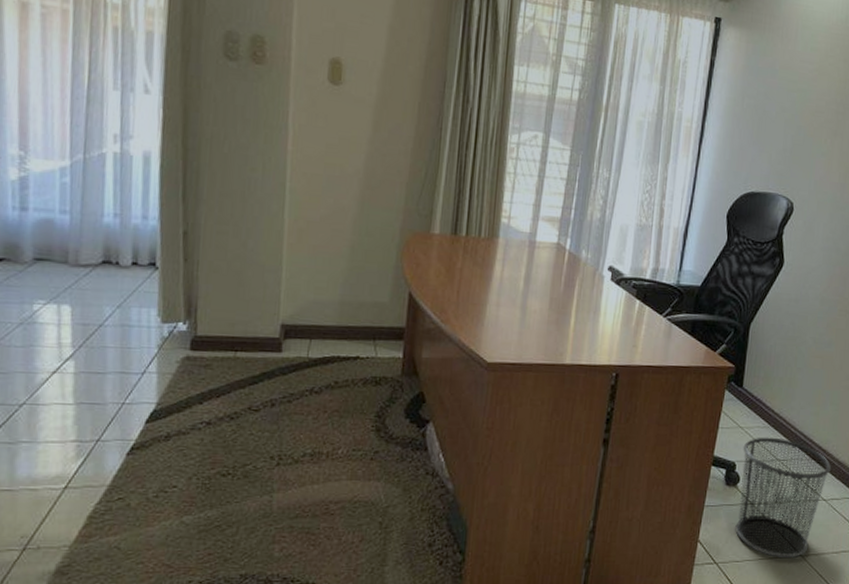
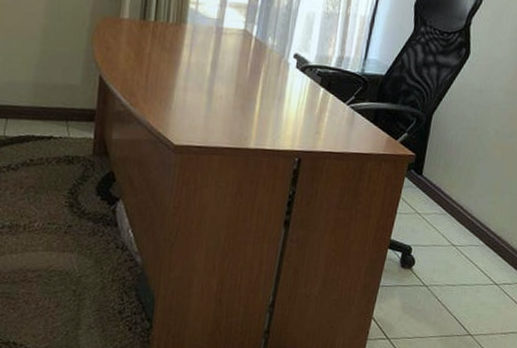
waste bin: present [735,437,832,558] -> none [408,223,506,336]

